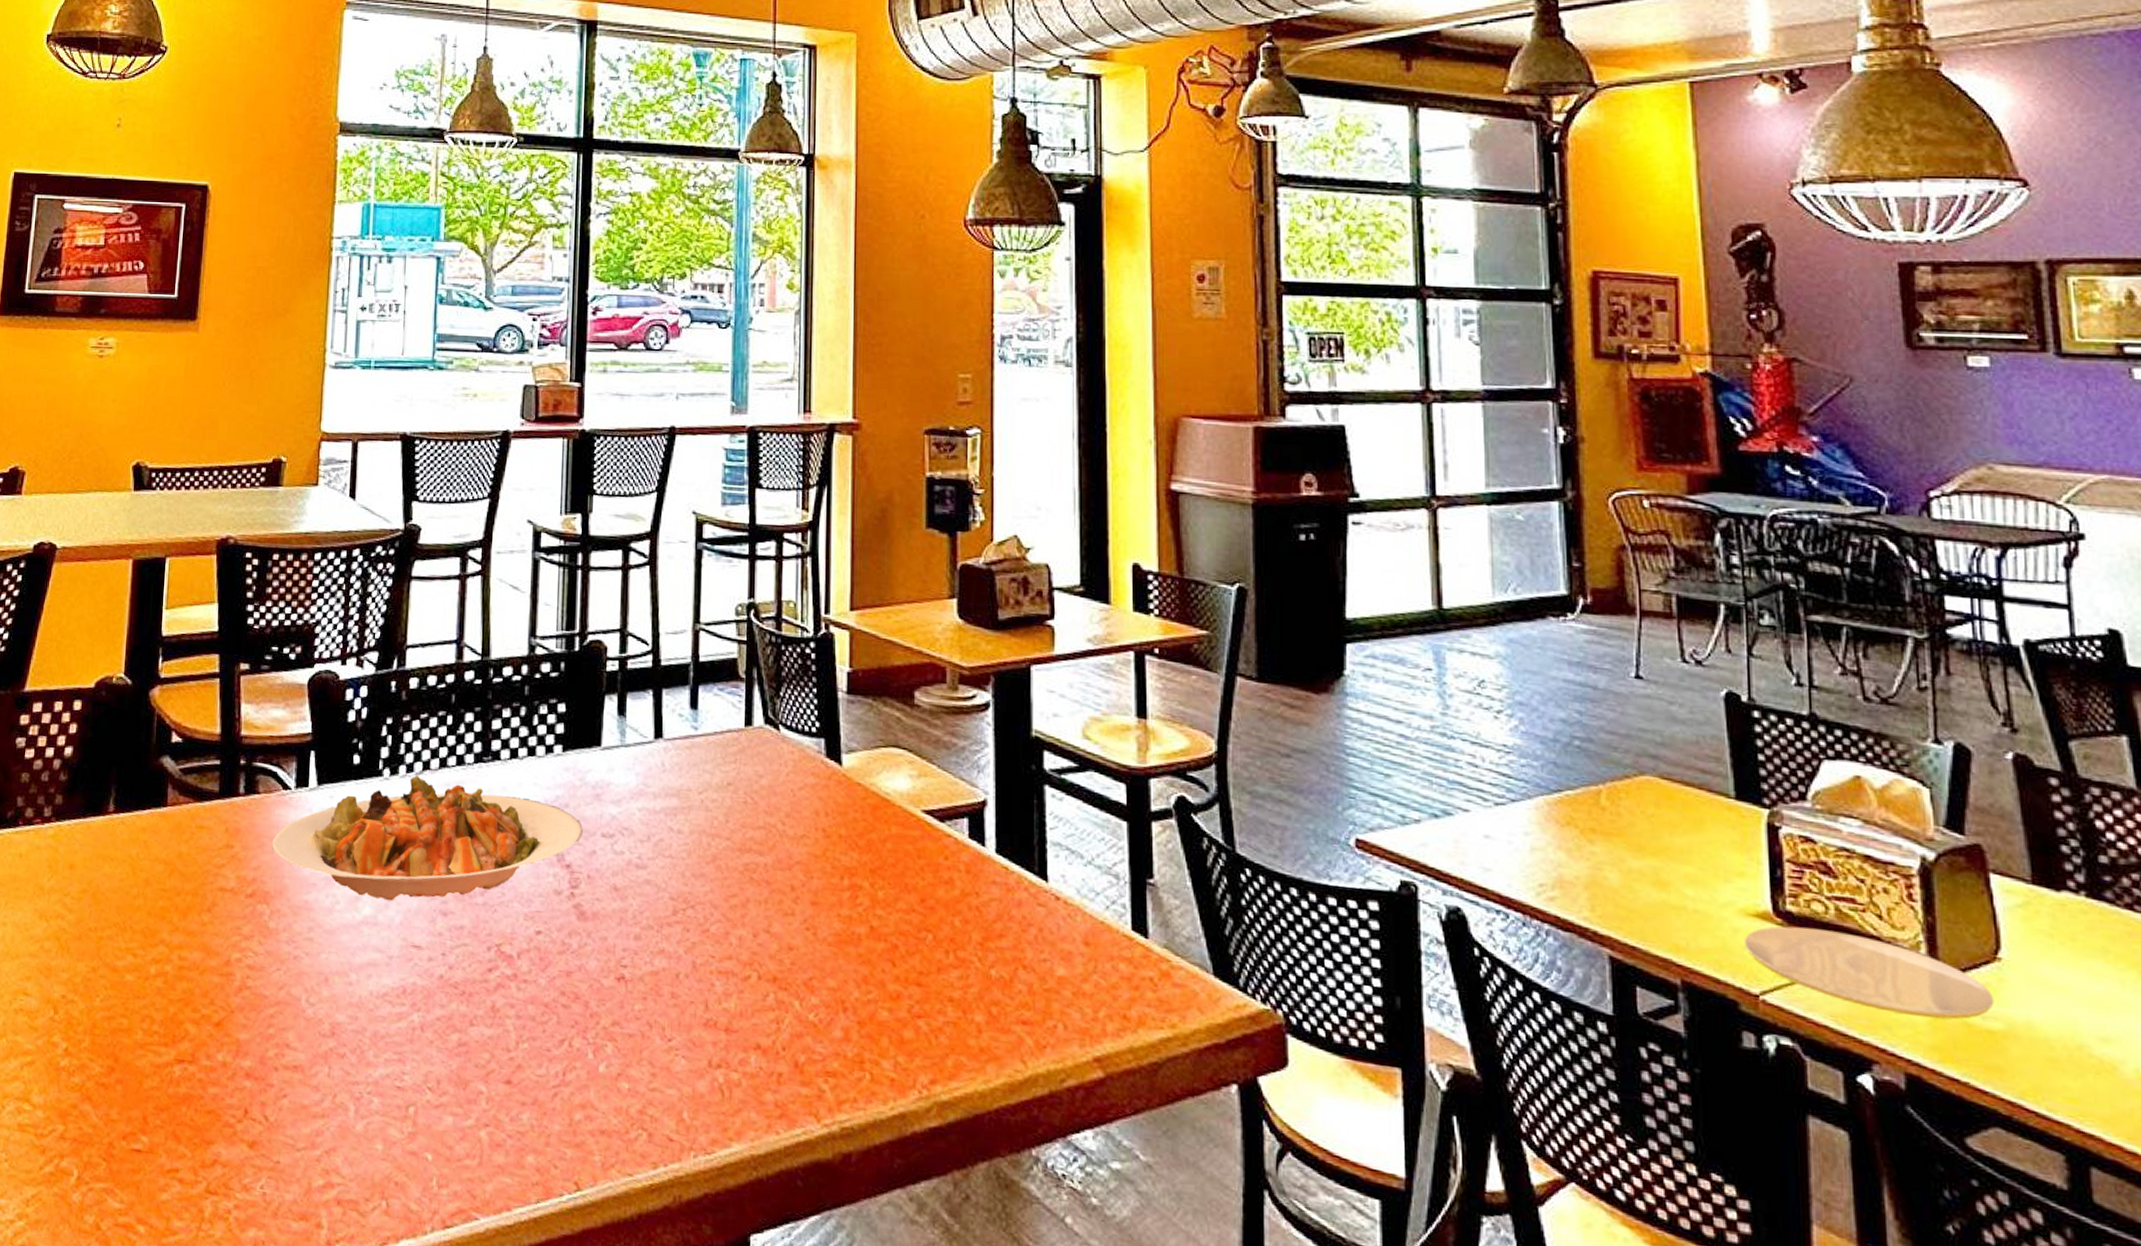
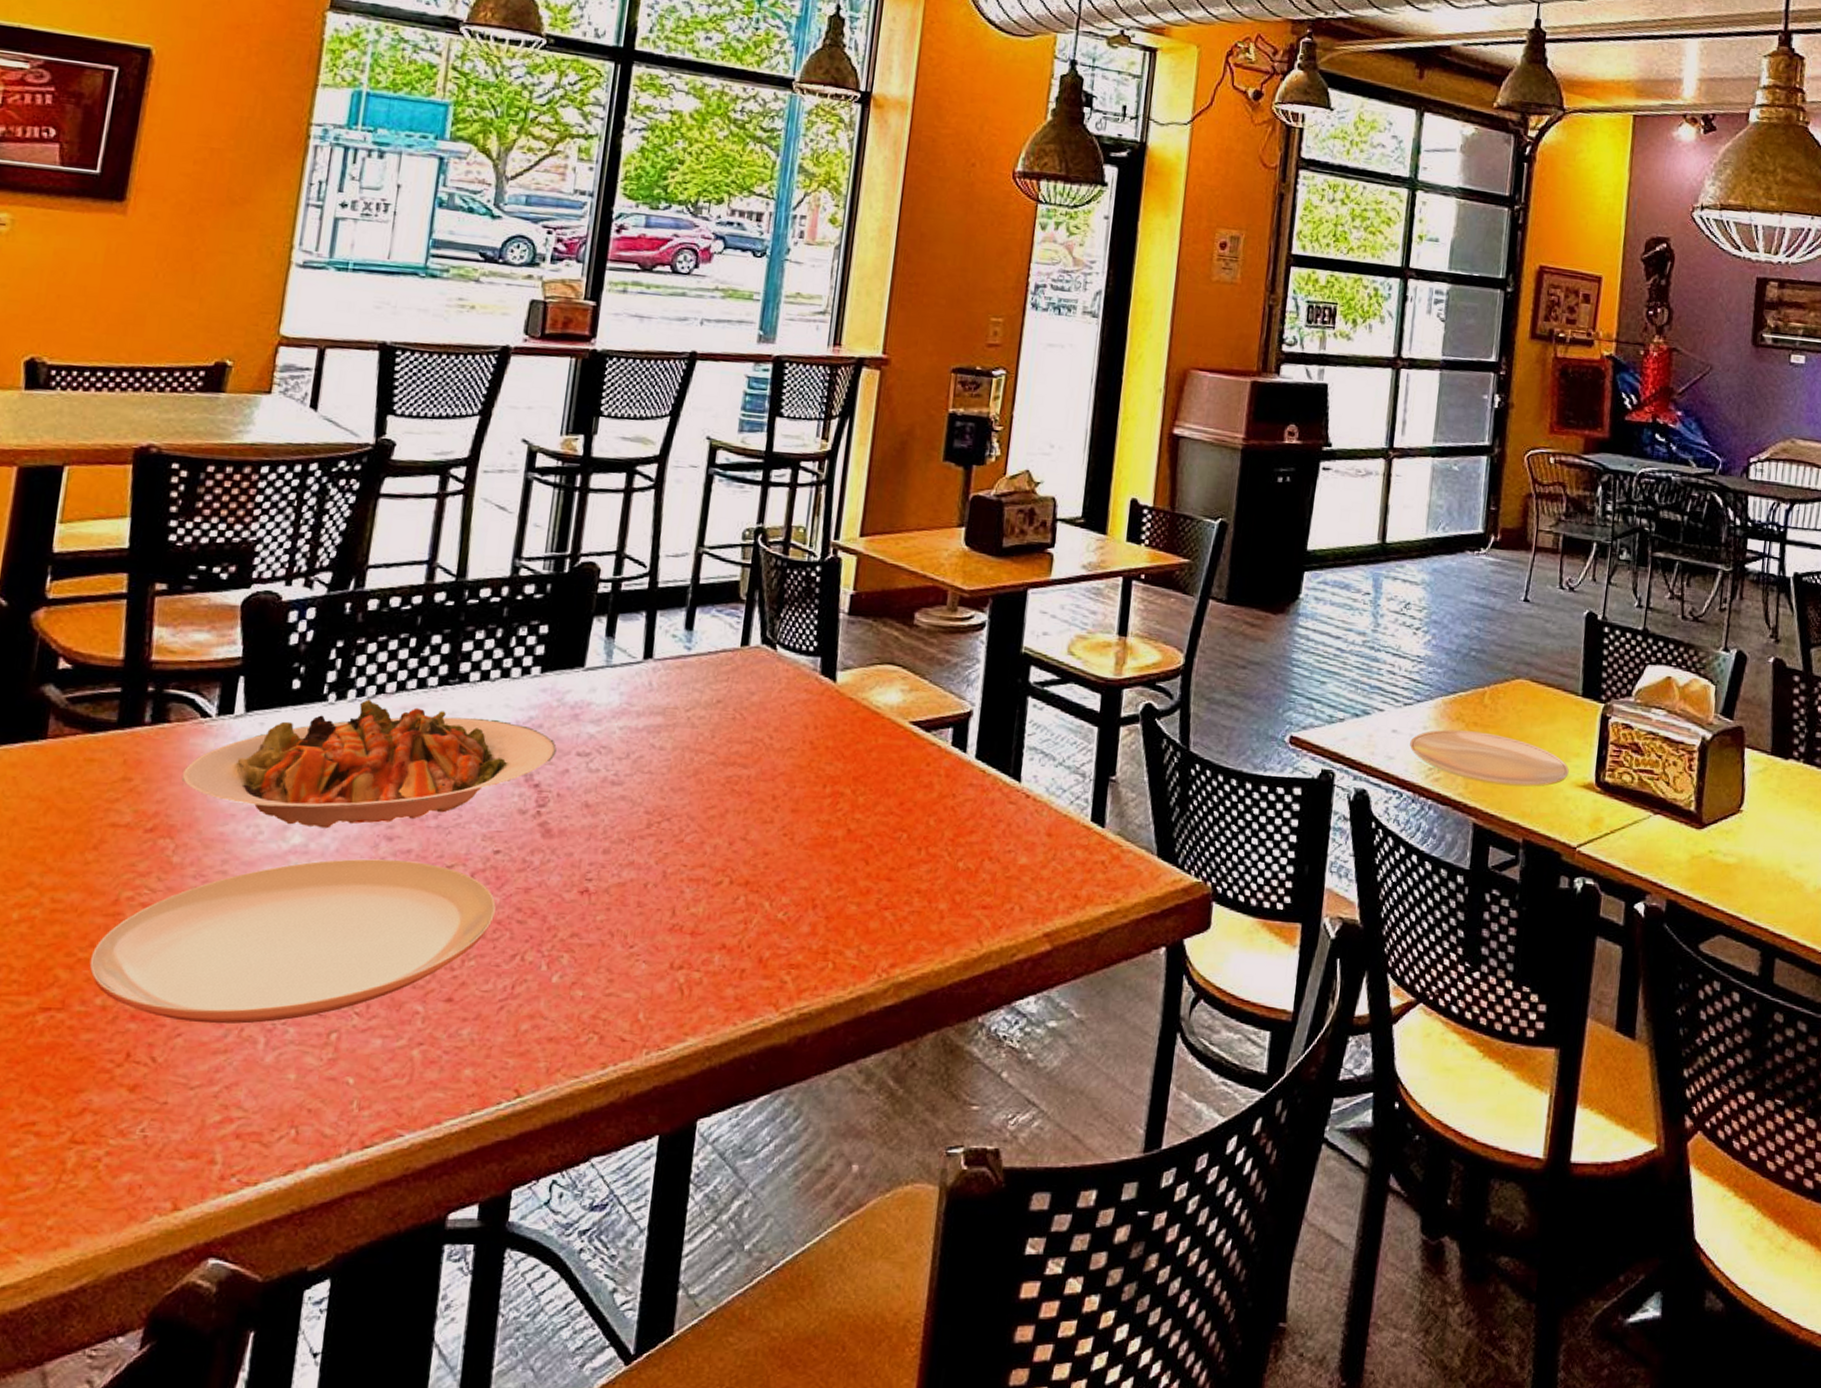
plate: none [211,932,542,1091] -> present [89,858,496,1024]
plate: none [1509,836,1733,914] -> present [1410,729,1569,788]
plate: present [1745,926,1995,1020] -> none [1572,793,1734,858]

